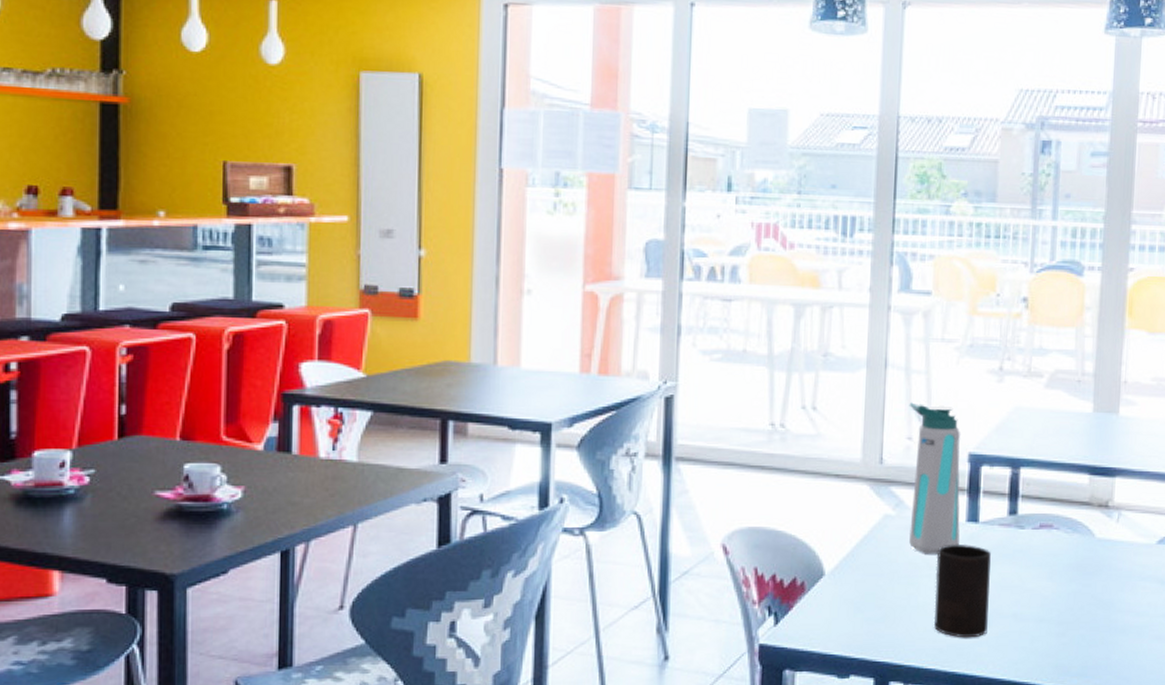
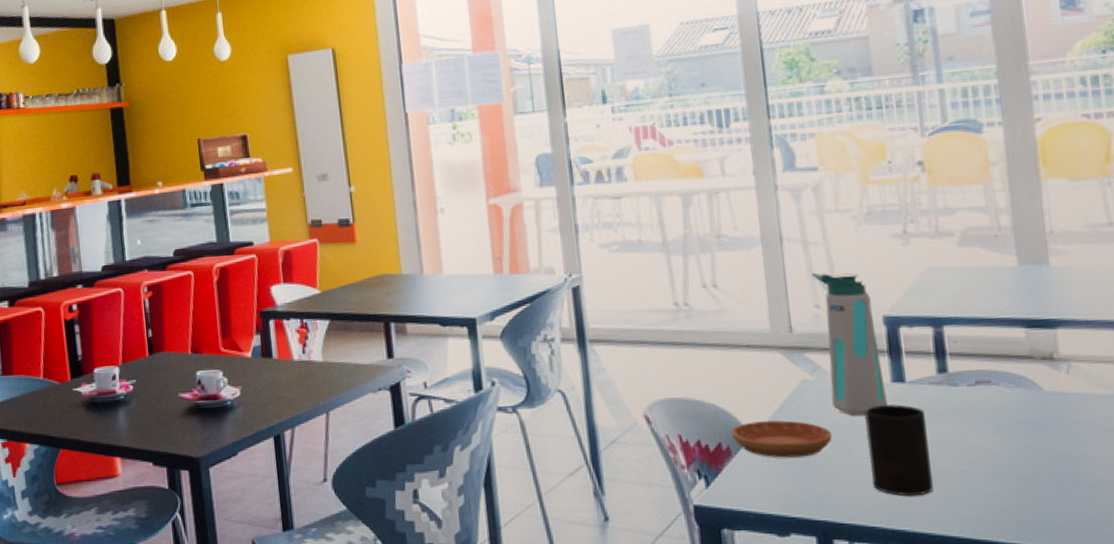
saucer: none [808,556,904,596] -> present [731,420,832,458]

